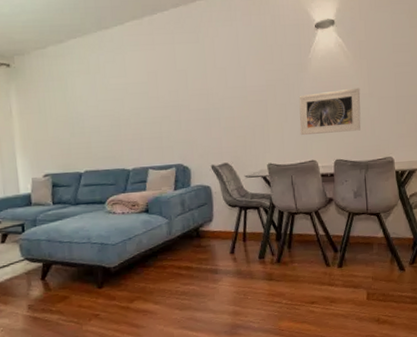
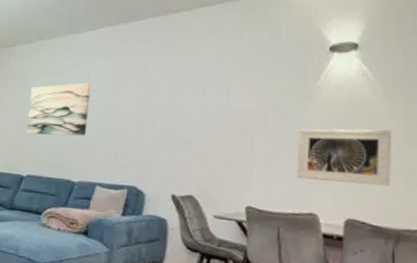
wall art: none [72,76,132,133] -> present [26,82,91,136]

